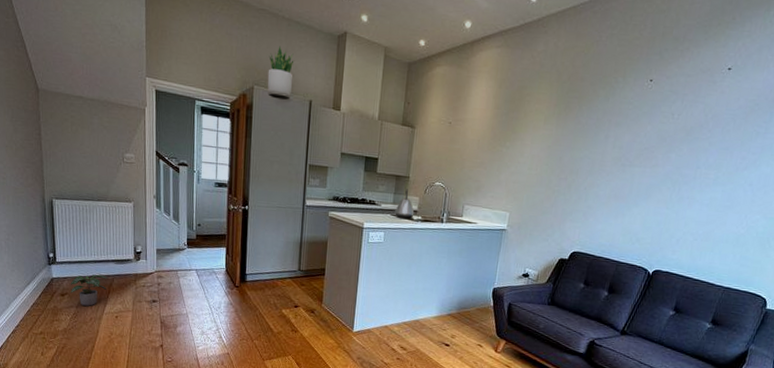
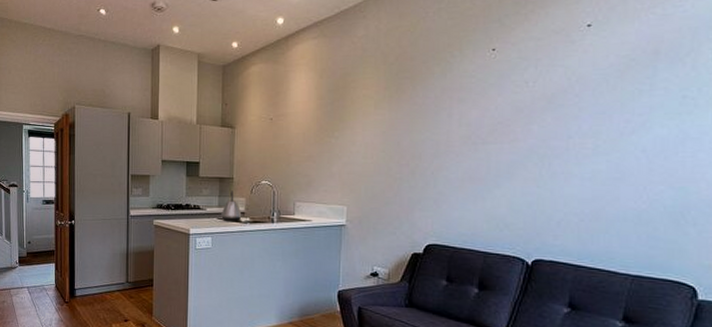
planter: present [267,46,294,100] -> none [87,66,112,115]

